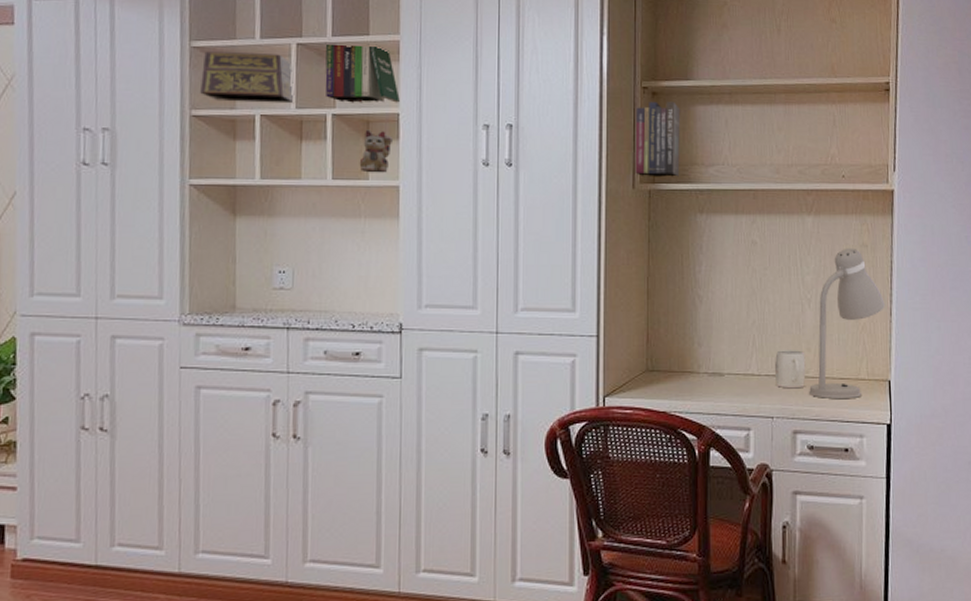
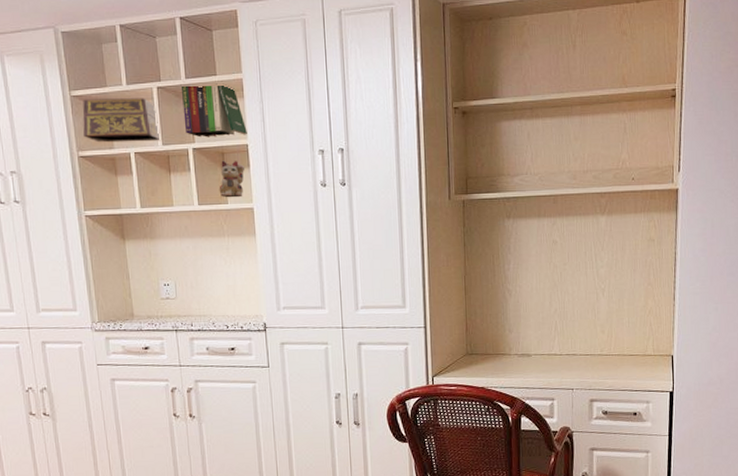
books: present [635,101,681,177] -> none [449,119,489,188]
mug: present [774,350,806,389] -> none [573,332,601,365]
desk lamp: present [808,248,886,400] -> none [602,242,670,373]

